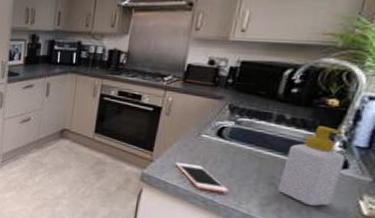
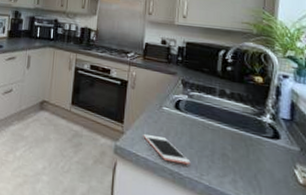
soap bottle: present [277,126,346,207] -> none [230,100,277,177]

